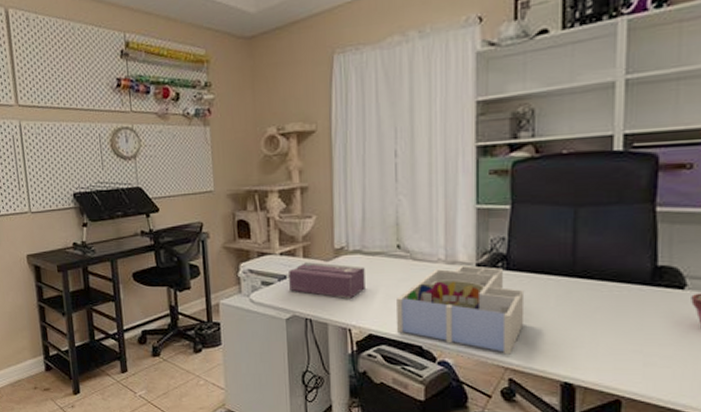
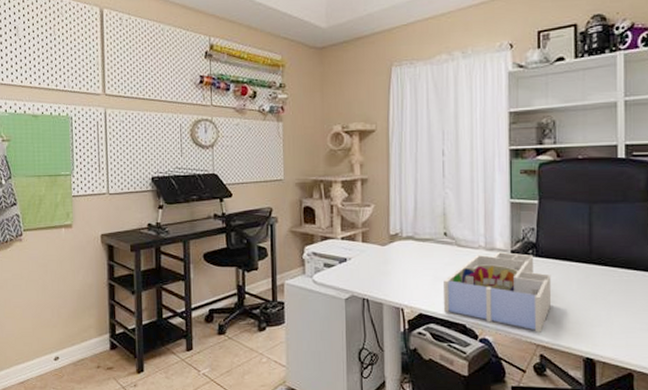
tissue box: present [289,262,365,299] -> none [349,247,417,280]

